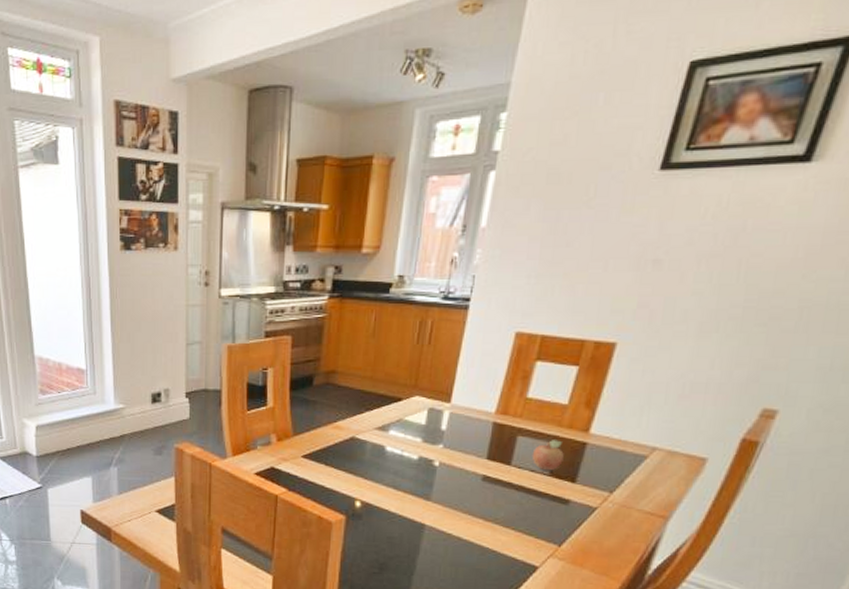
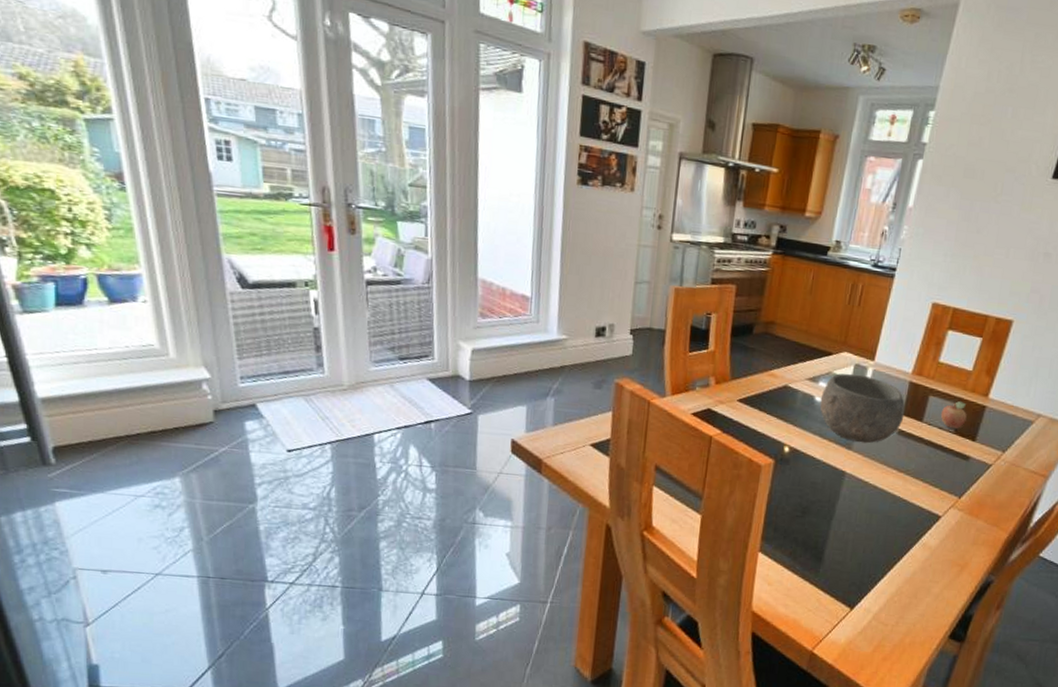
bowl: none [391,419,490,493] -> present [819,373,905,443]

